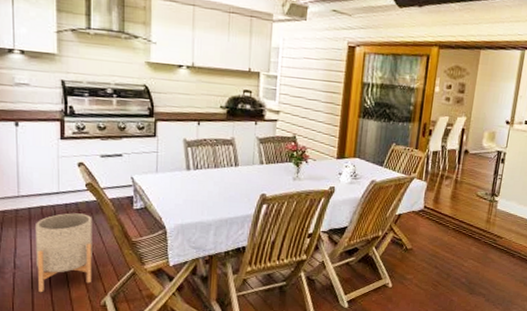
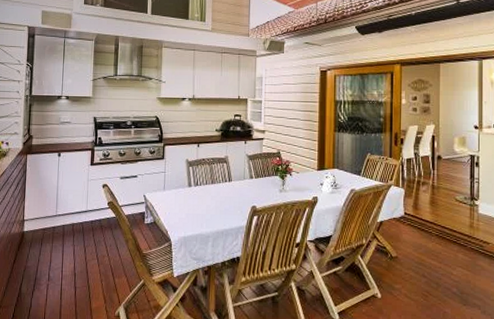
planter: present [36,213,92,293] -> none [66,229,112,304]

